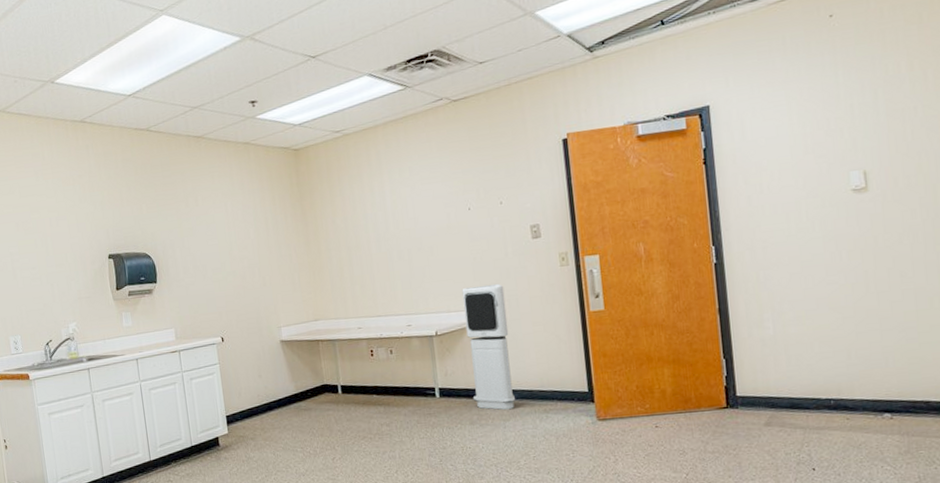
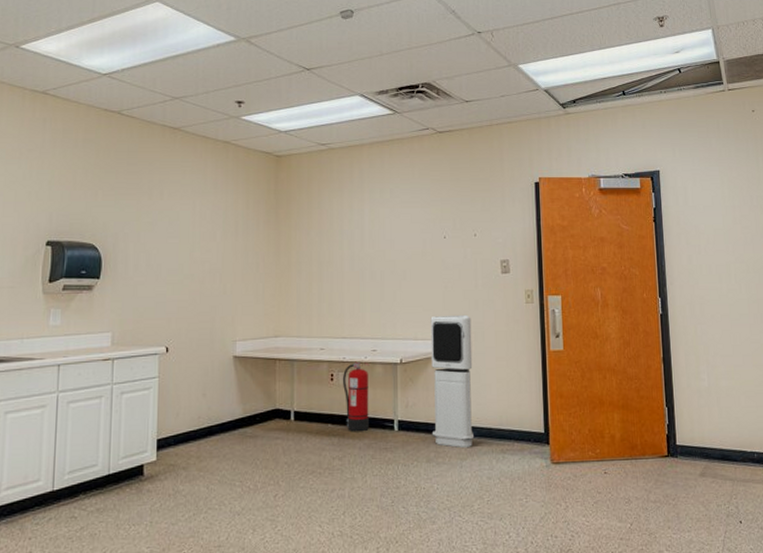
fire extinguisher: none [382,337,412,401] -> present [343,361,370,432]

